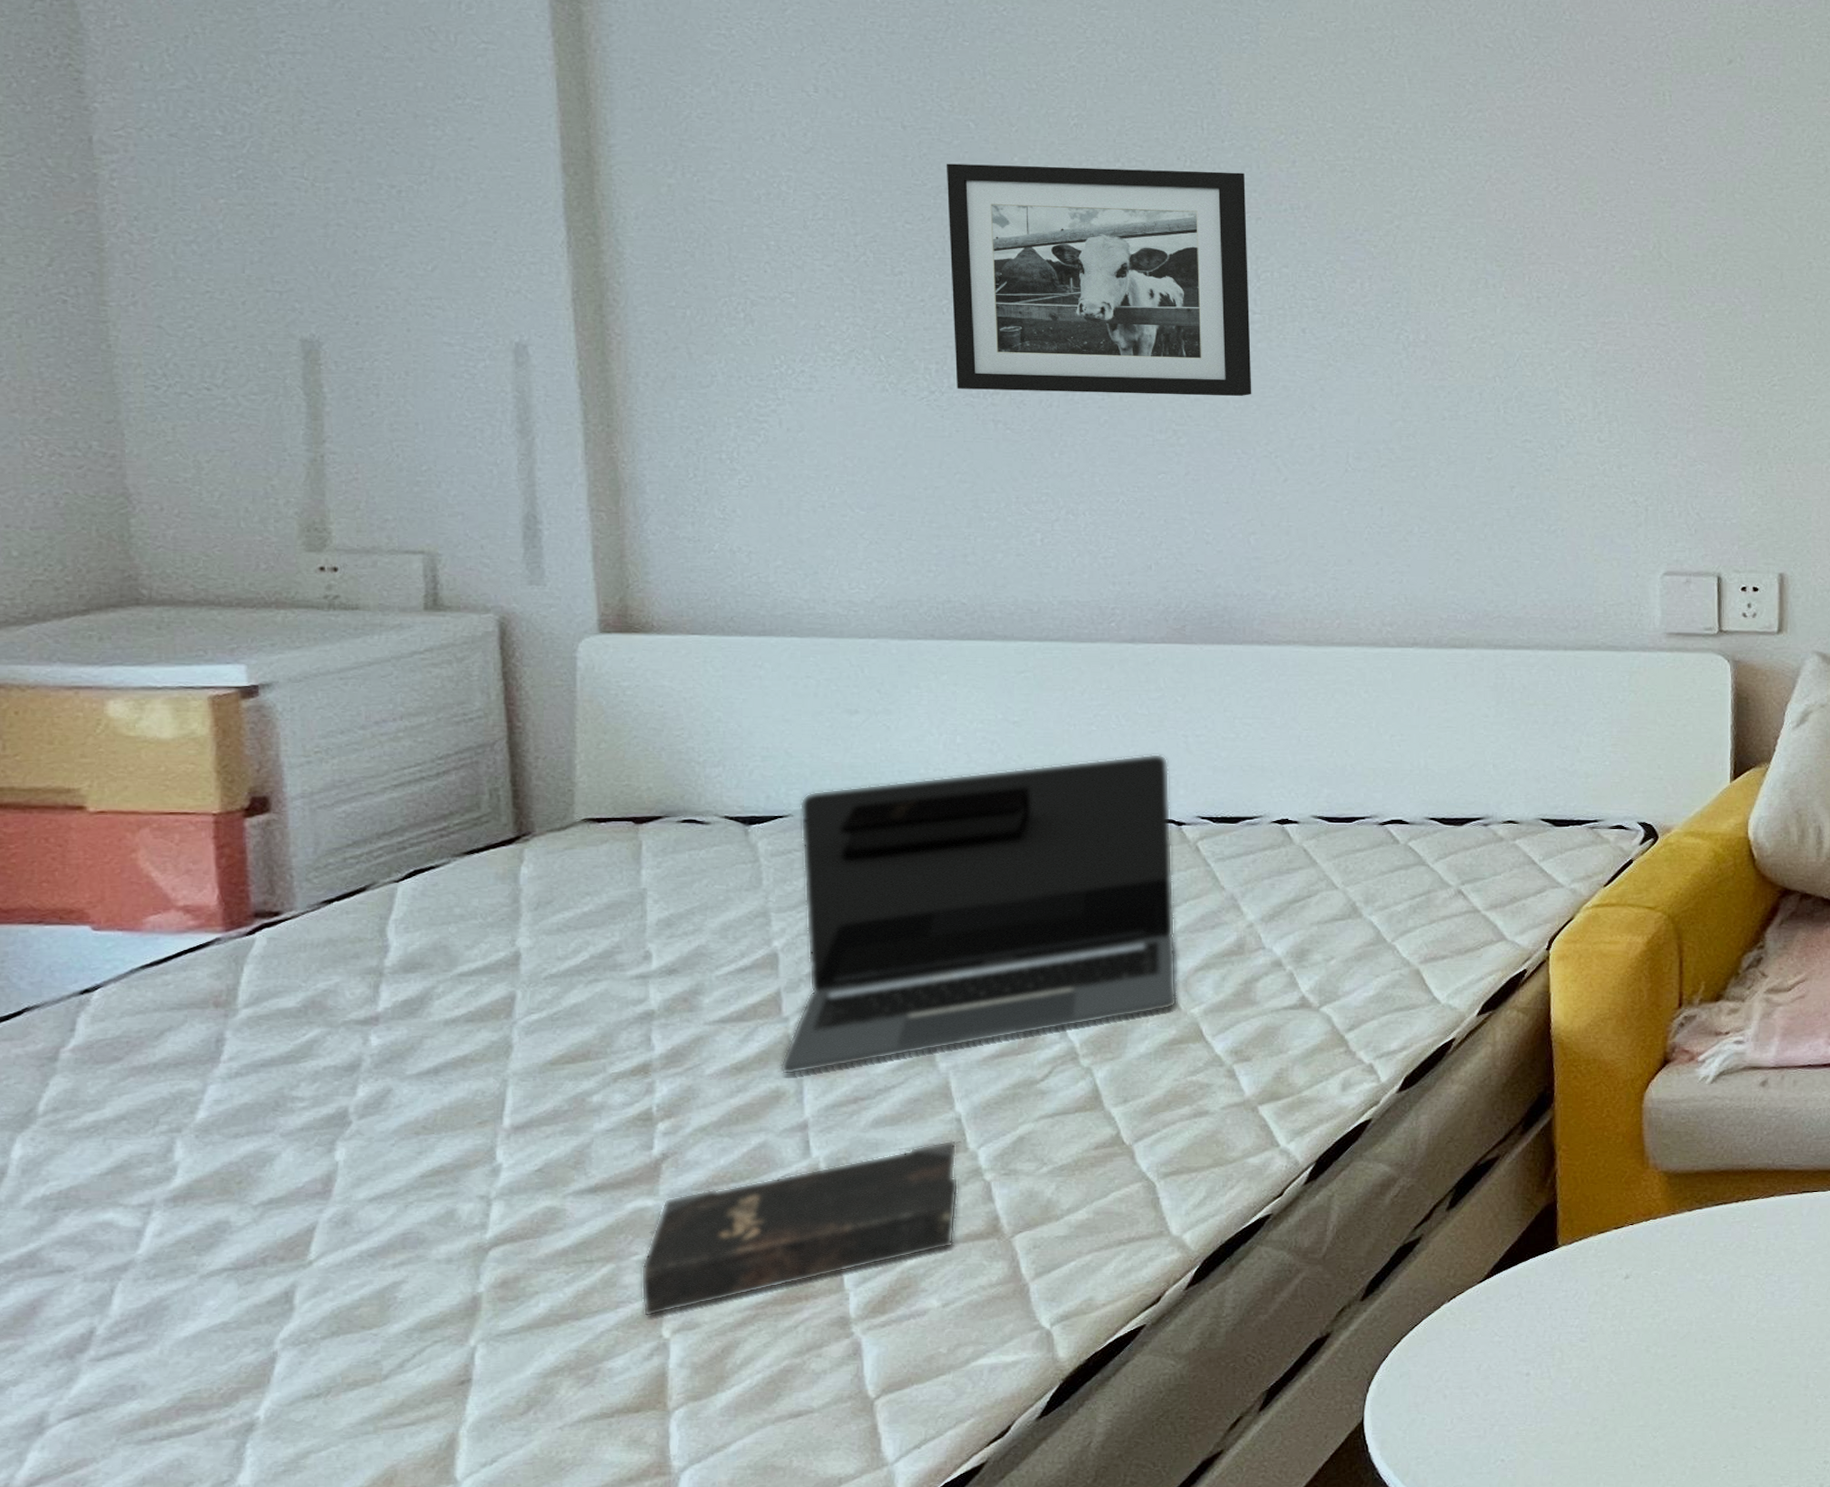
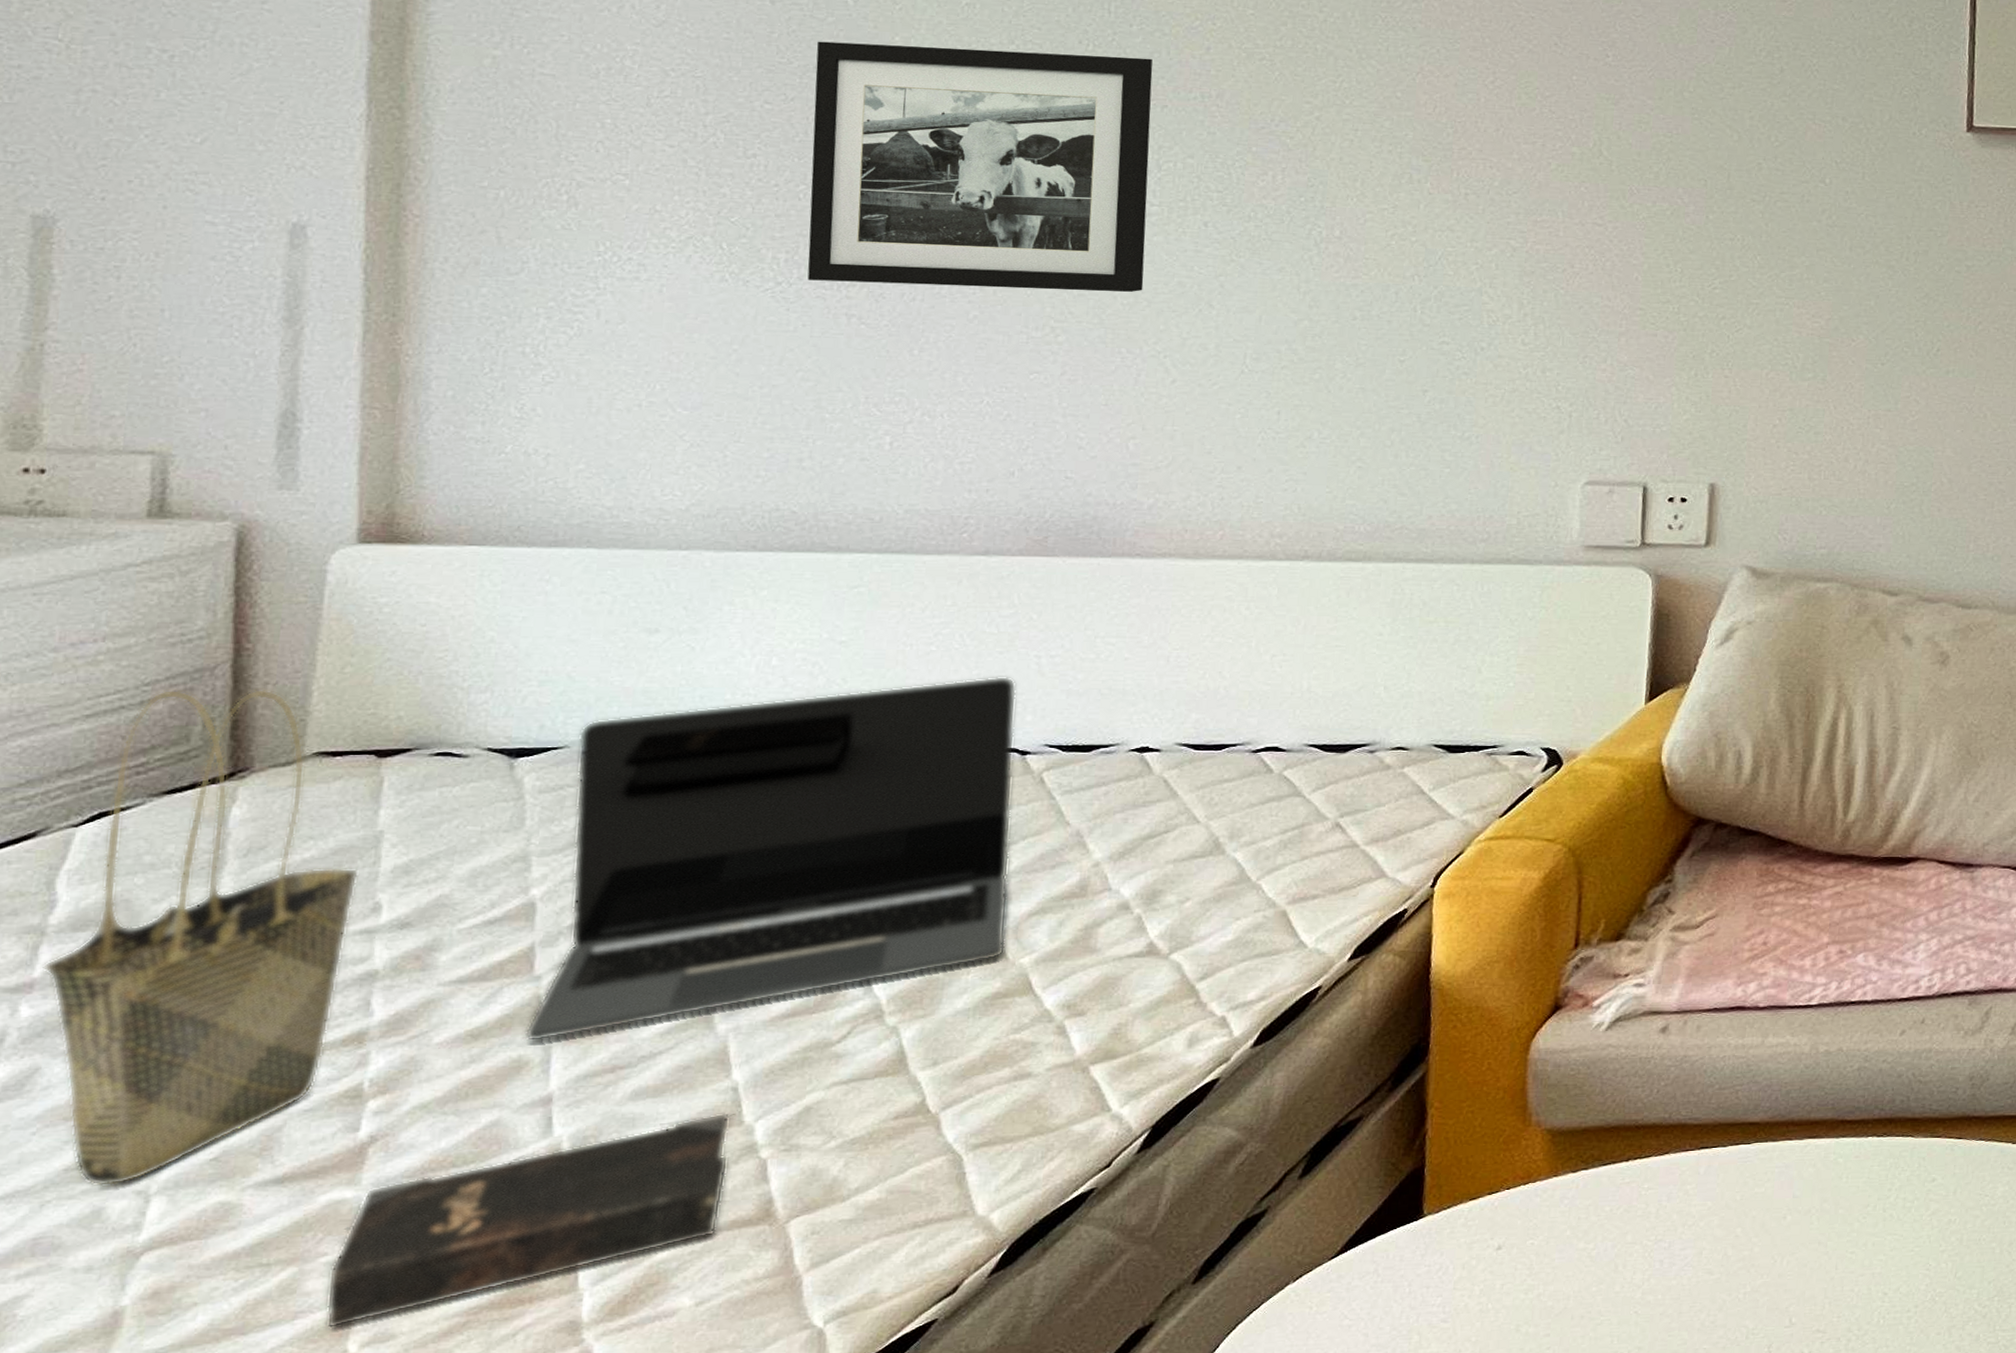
tote bag: none [384,762,631,1192] -> present [42,688,360,1187]

